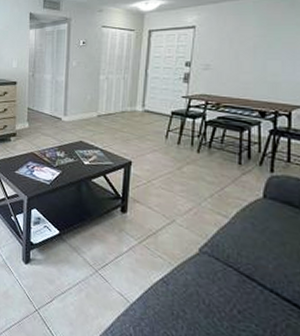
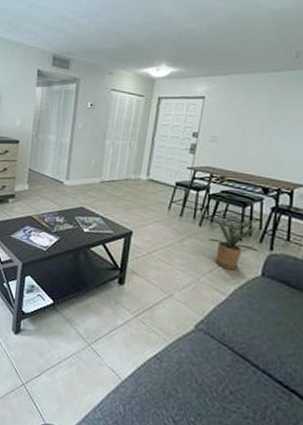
house plant: none [203,141,261,194] -> present [205,214,261,270]

